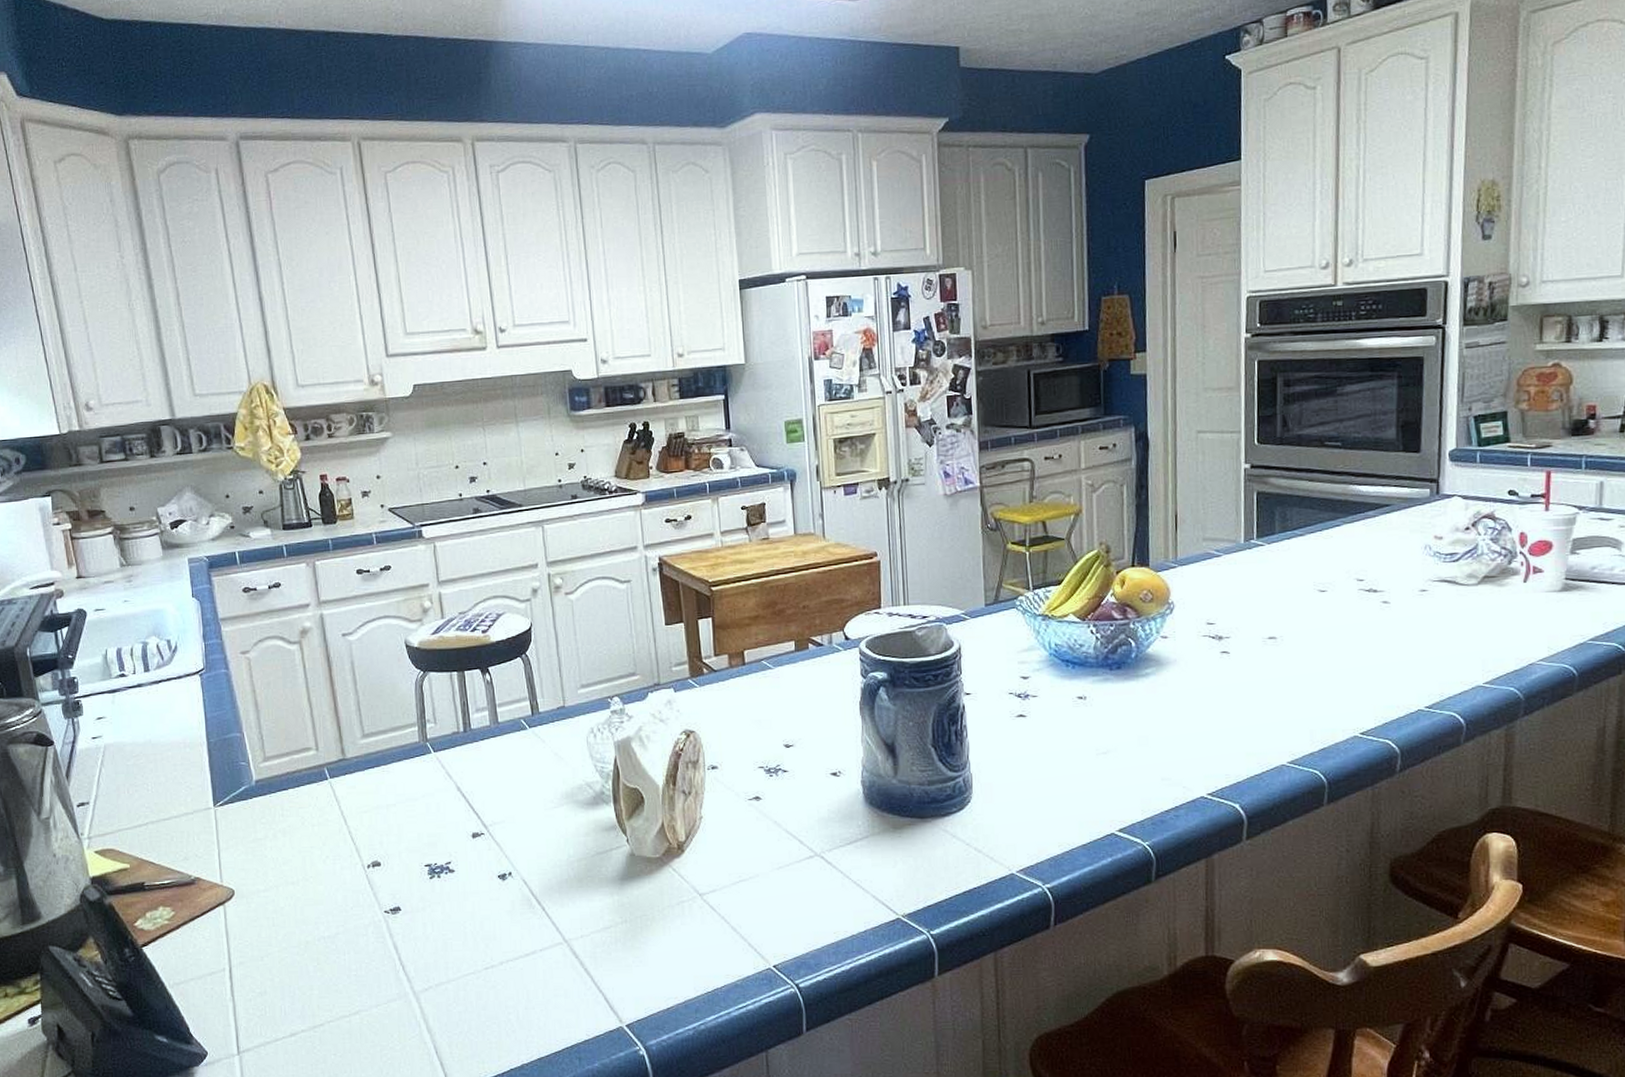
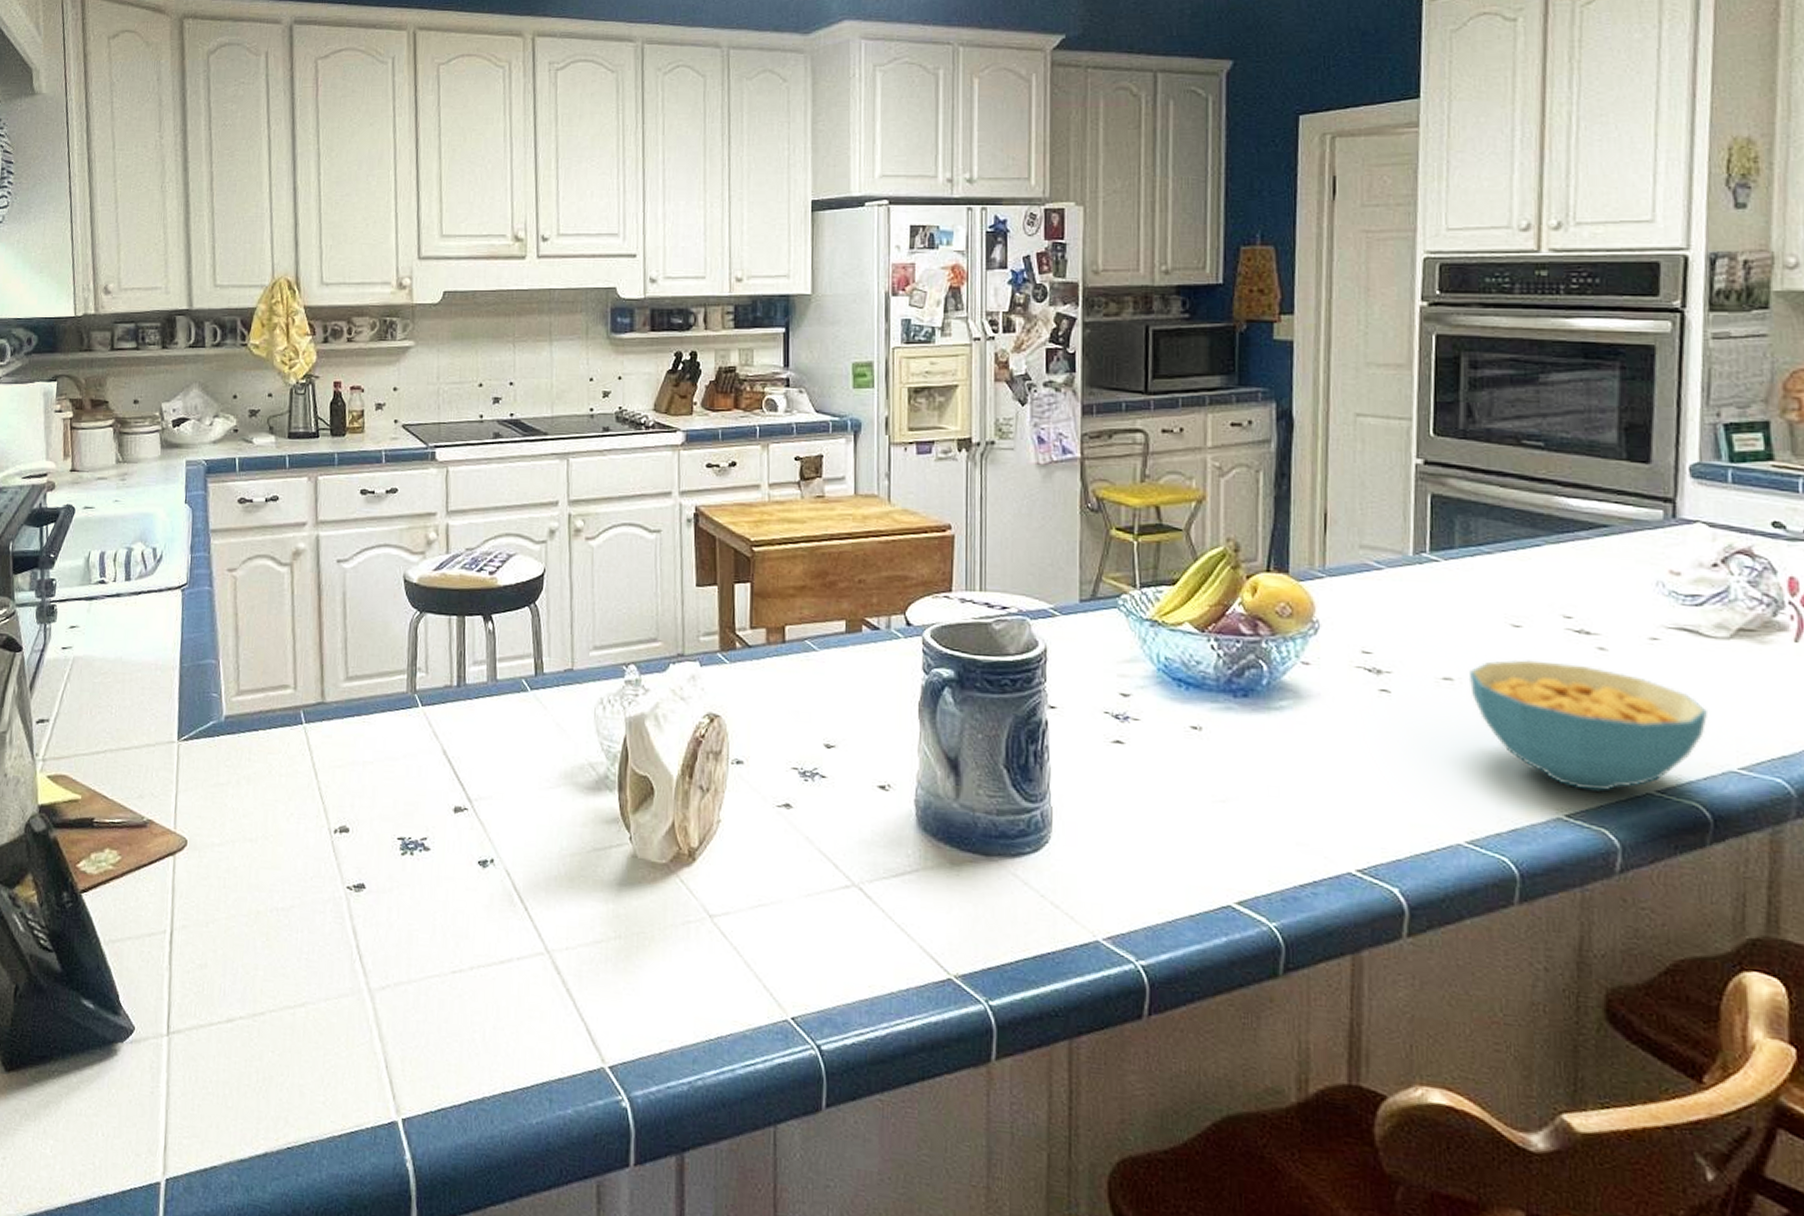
cereal bowl: none [1287,616,1463,712] -> present [1468,659,1709,792]

